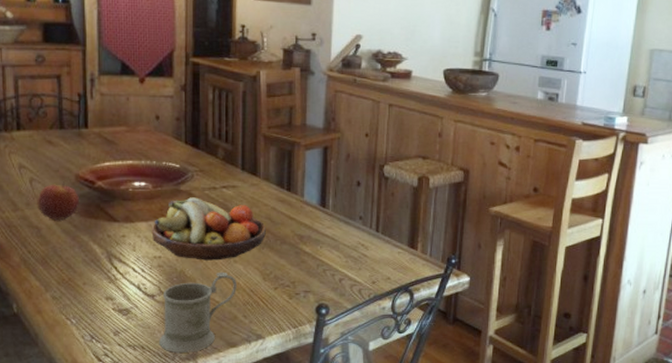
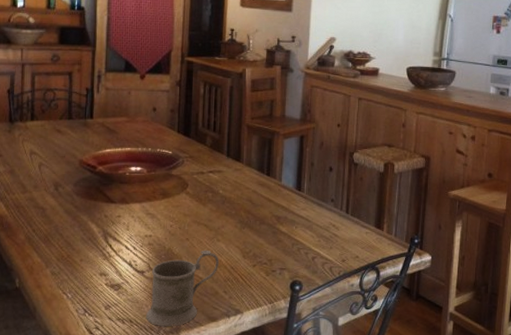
apple: present [37,181,79,221] -> none [44,166,81,202]
fruit bowl: present [151,197,266,261] -> none [144,181,247,239]

